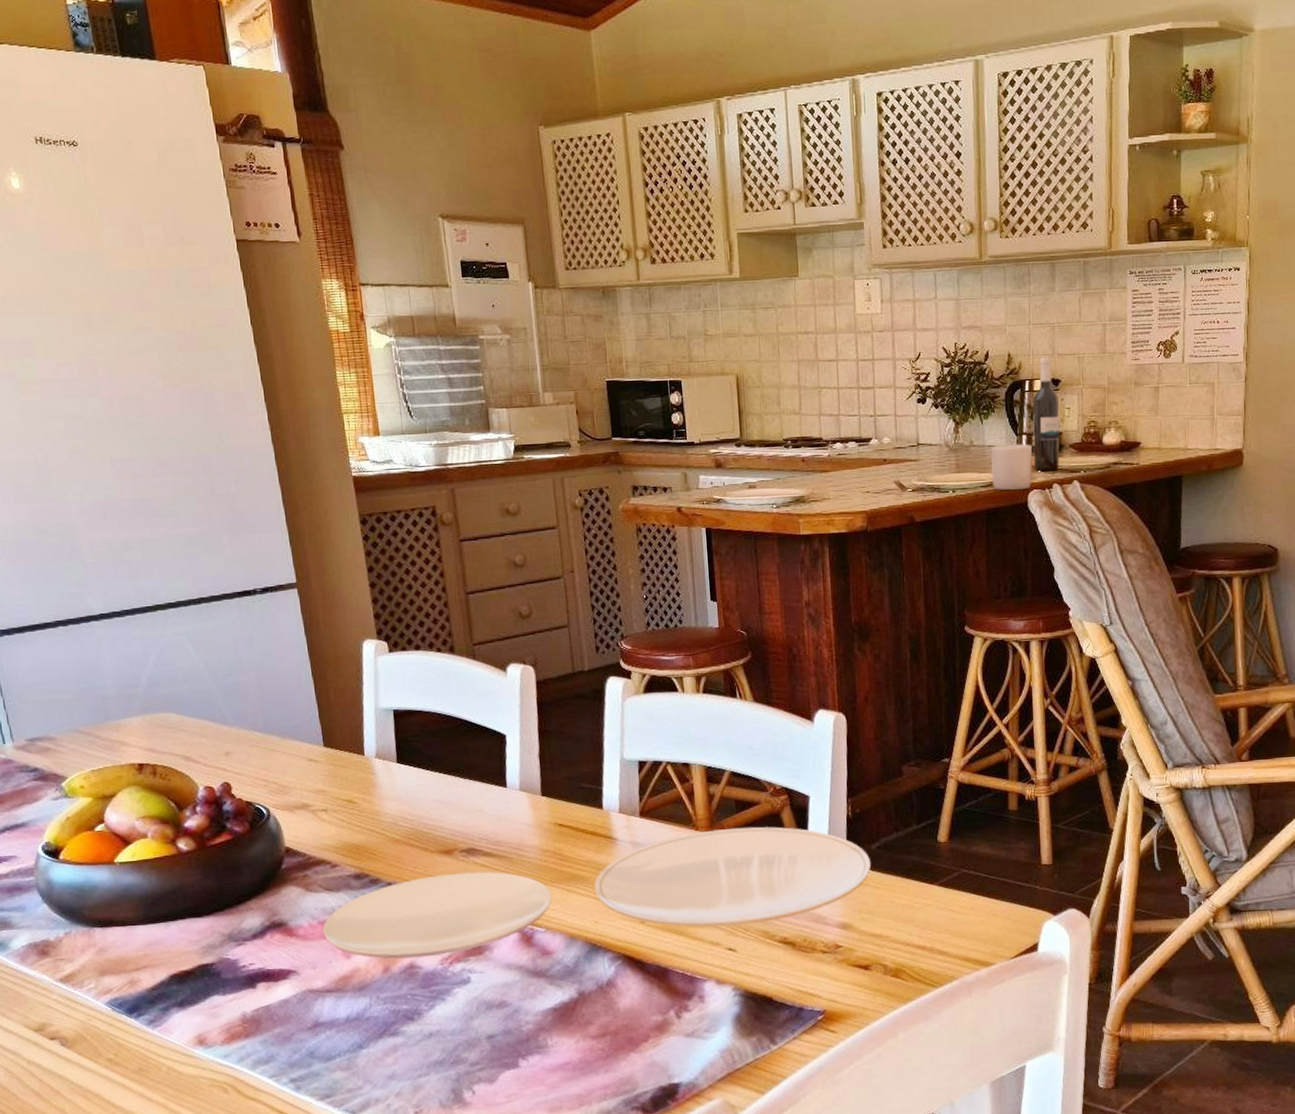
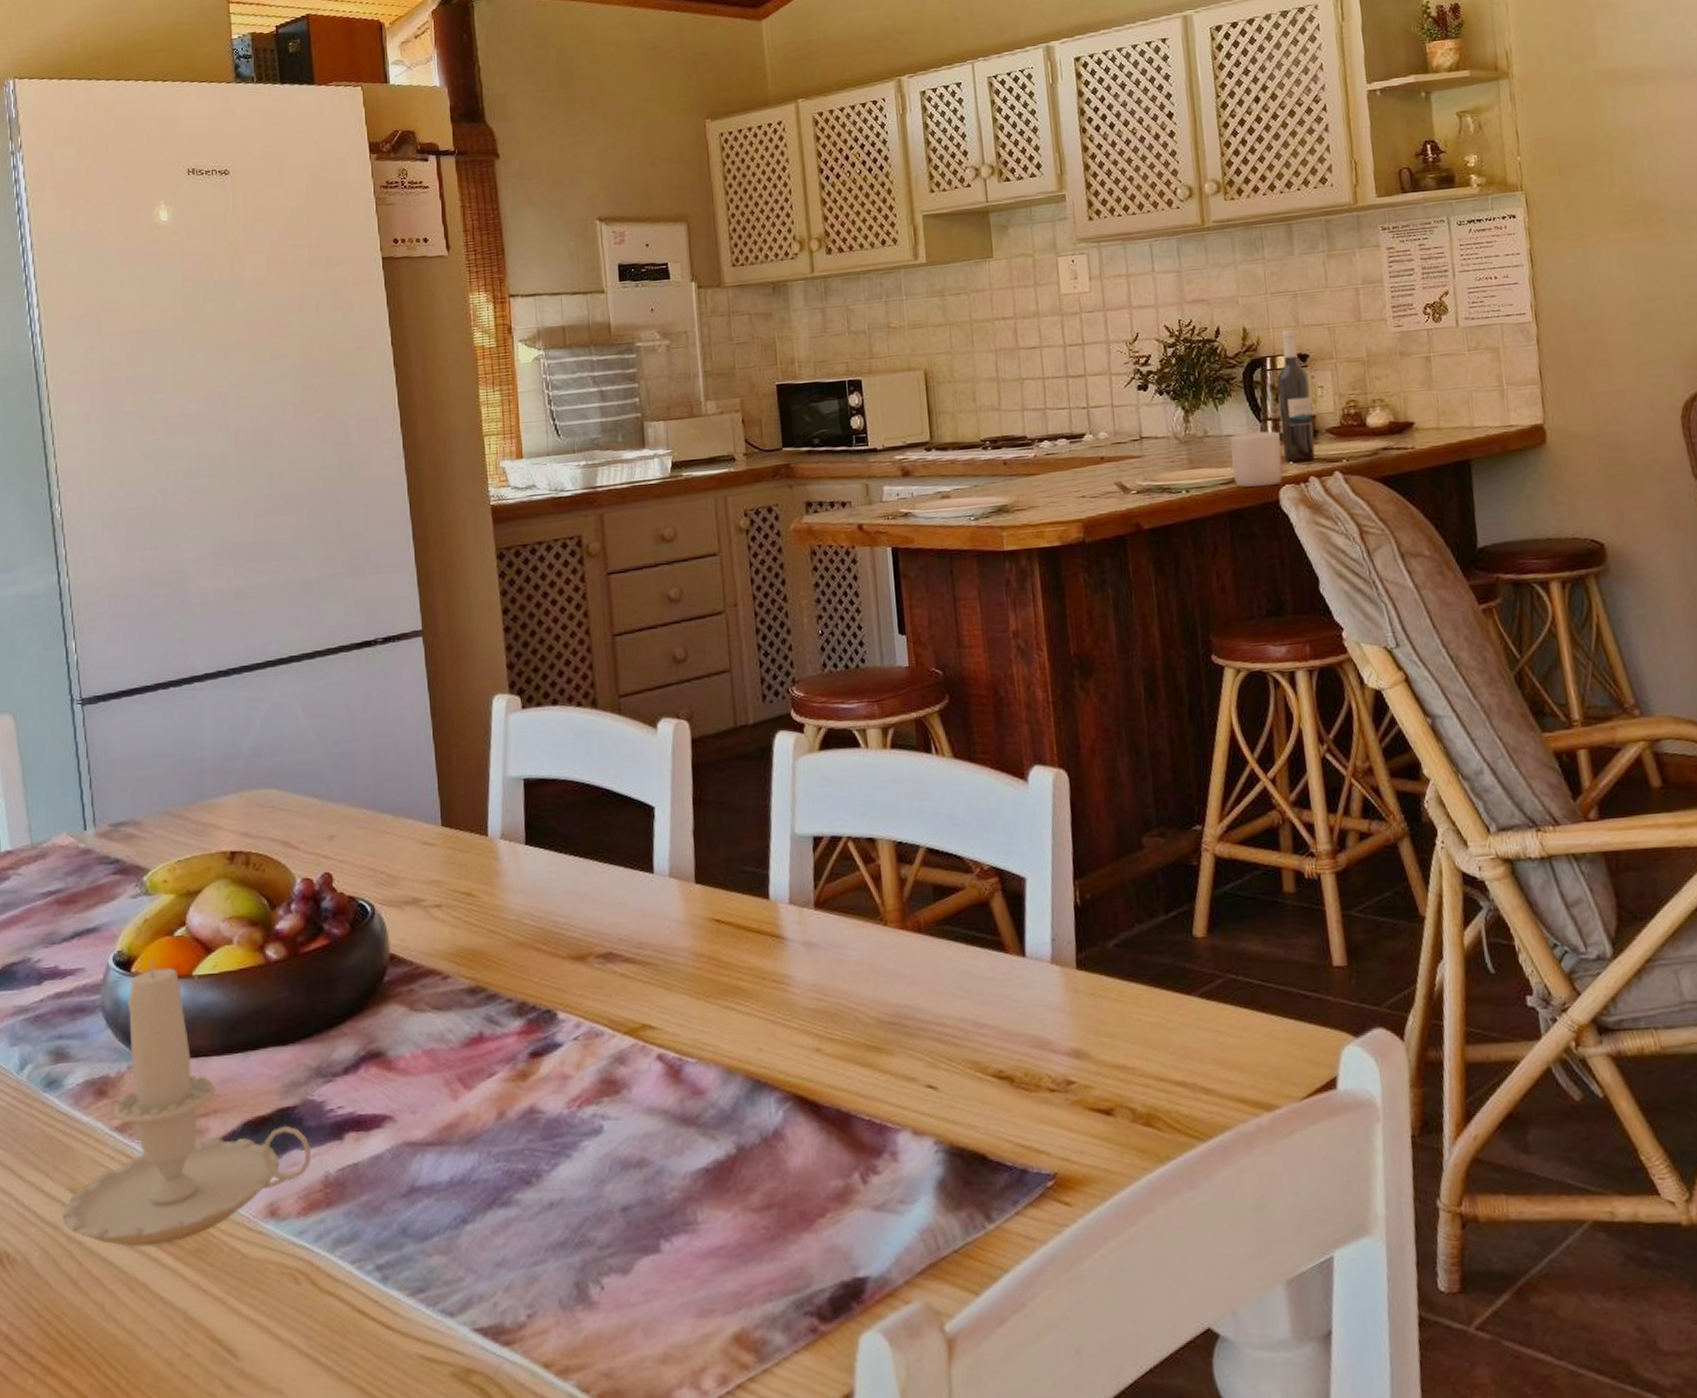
candle: none [21,850,230,1068] -> present [63,960,312,1247]
plate: present [322,871,552,959] -> none [426,983,706,1100]
plate: present [594,827,872,928] -> none [757,919,1109,1057]

